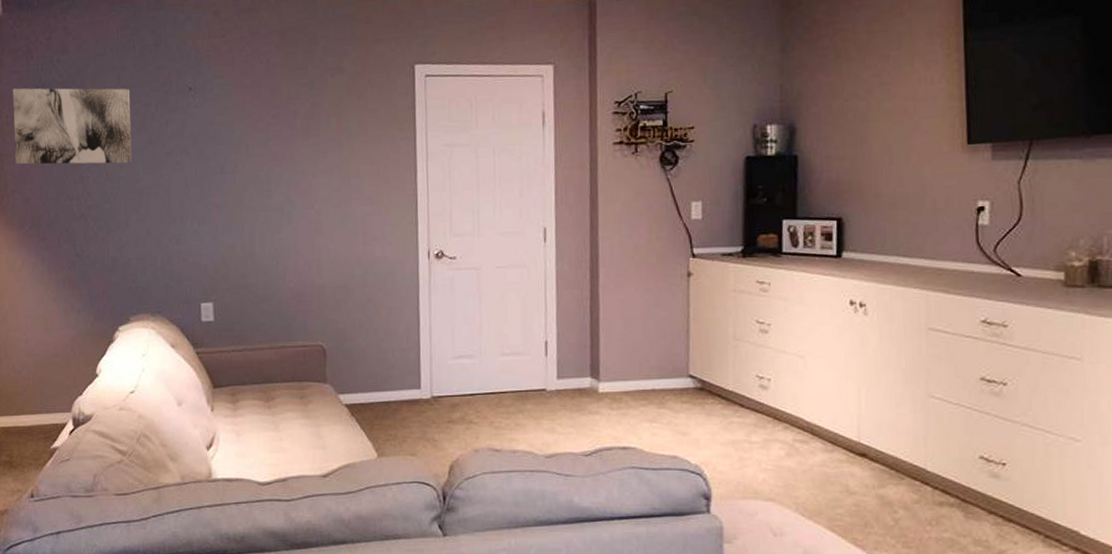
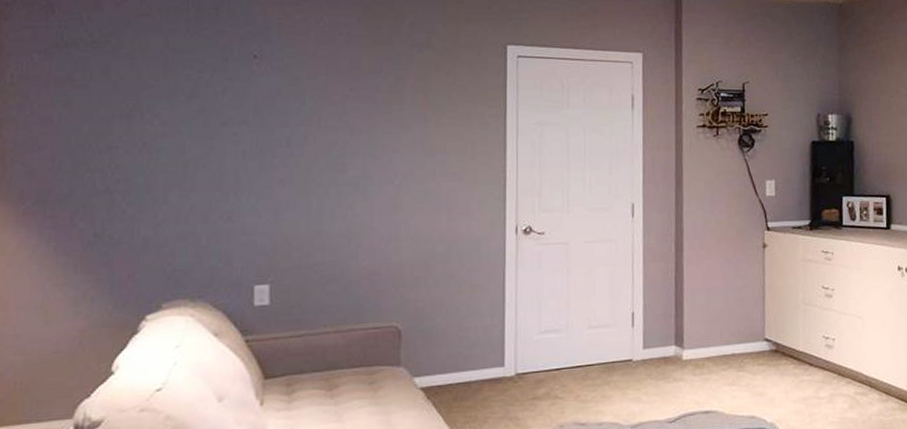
wall art: present [13,88,132,165] -> none [19,45,180,134]

